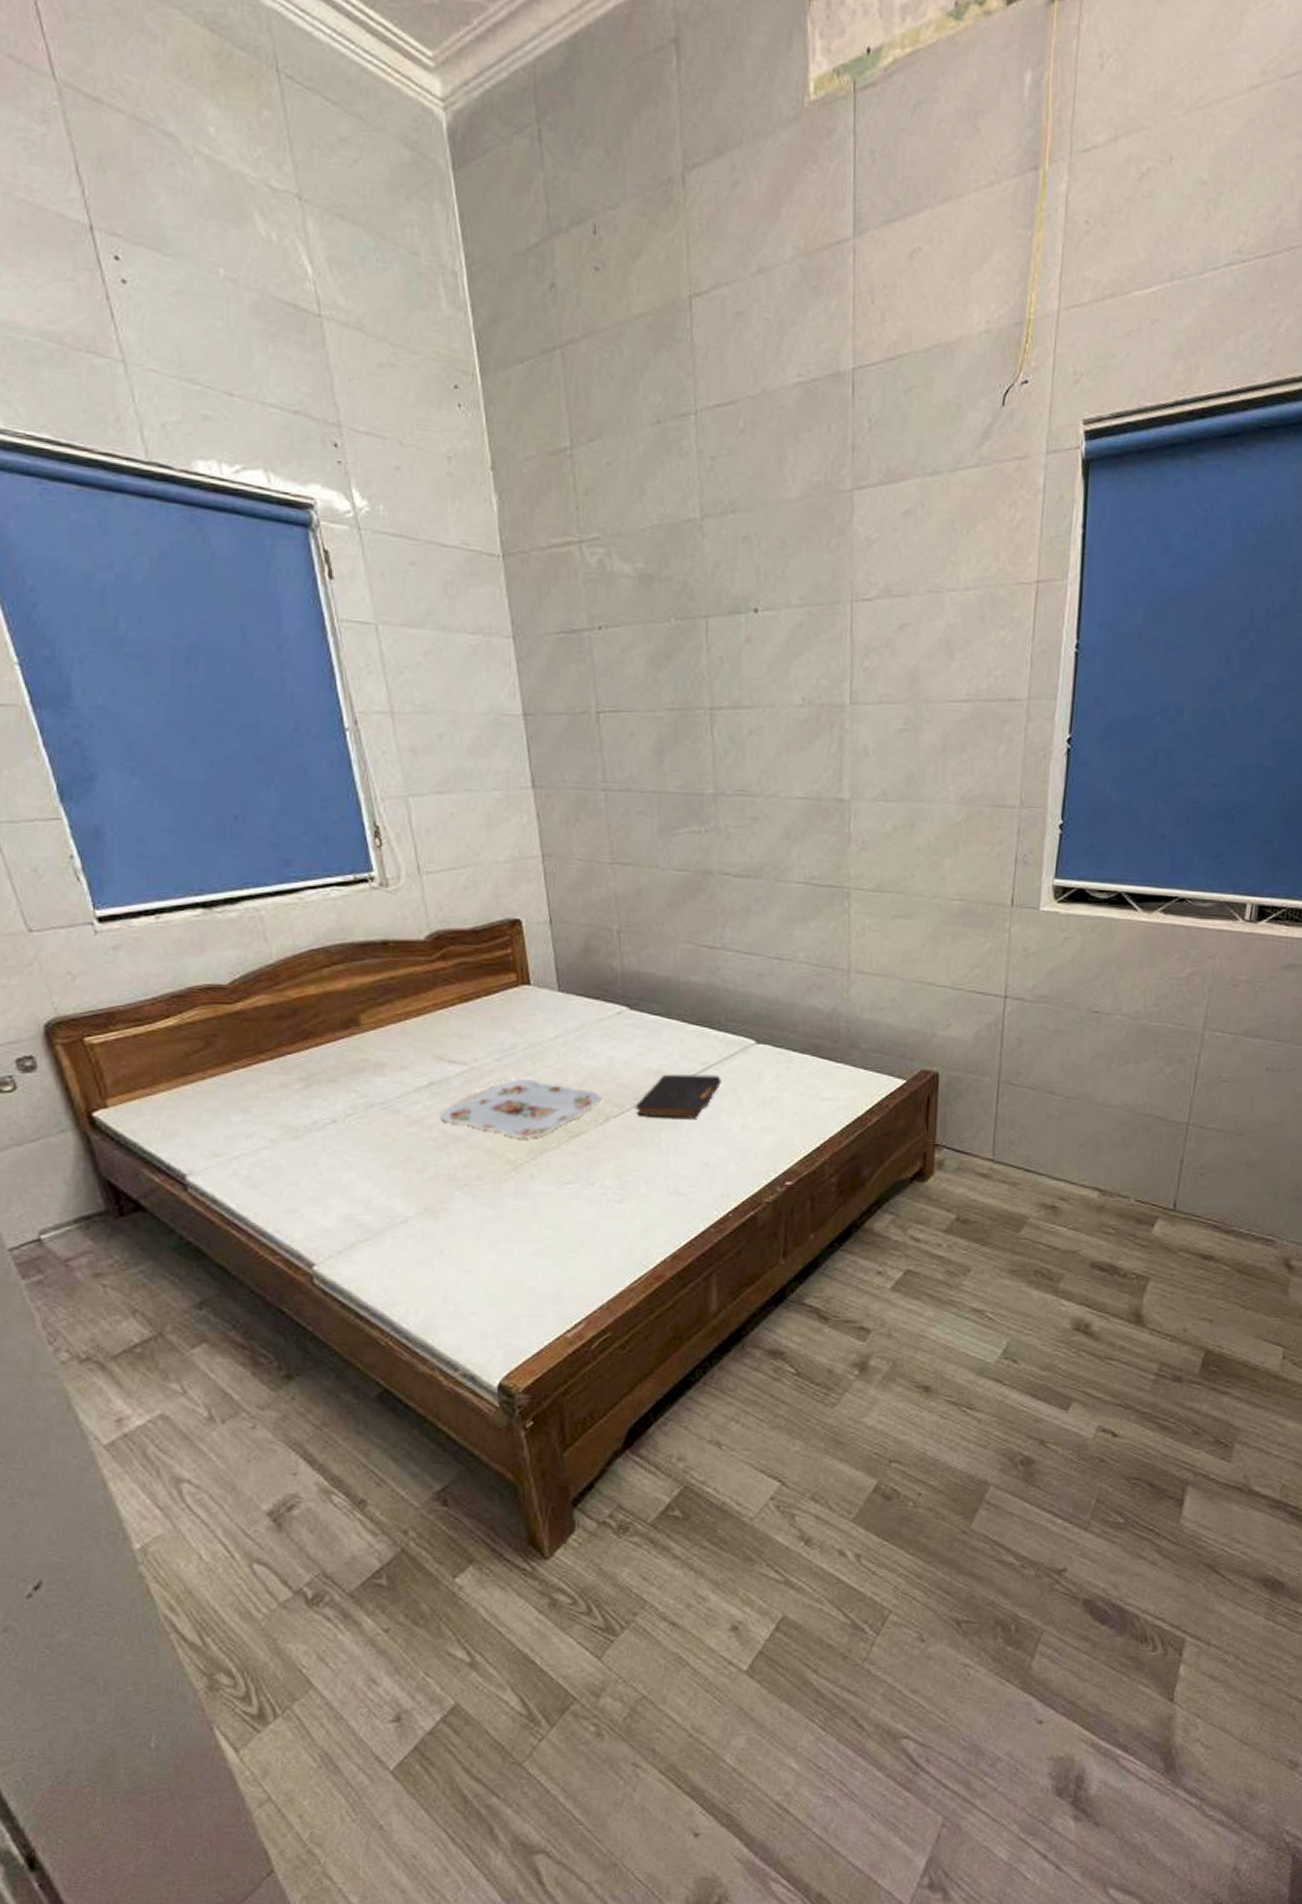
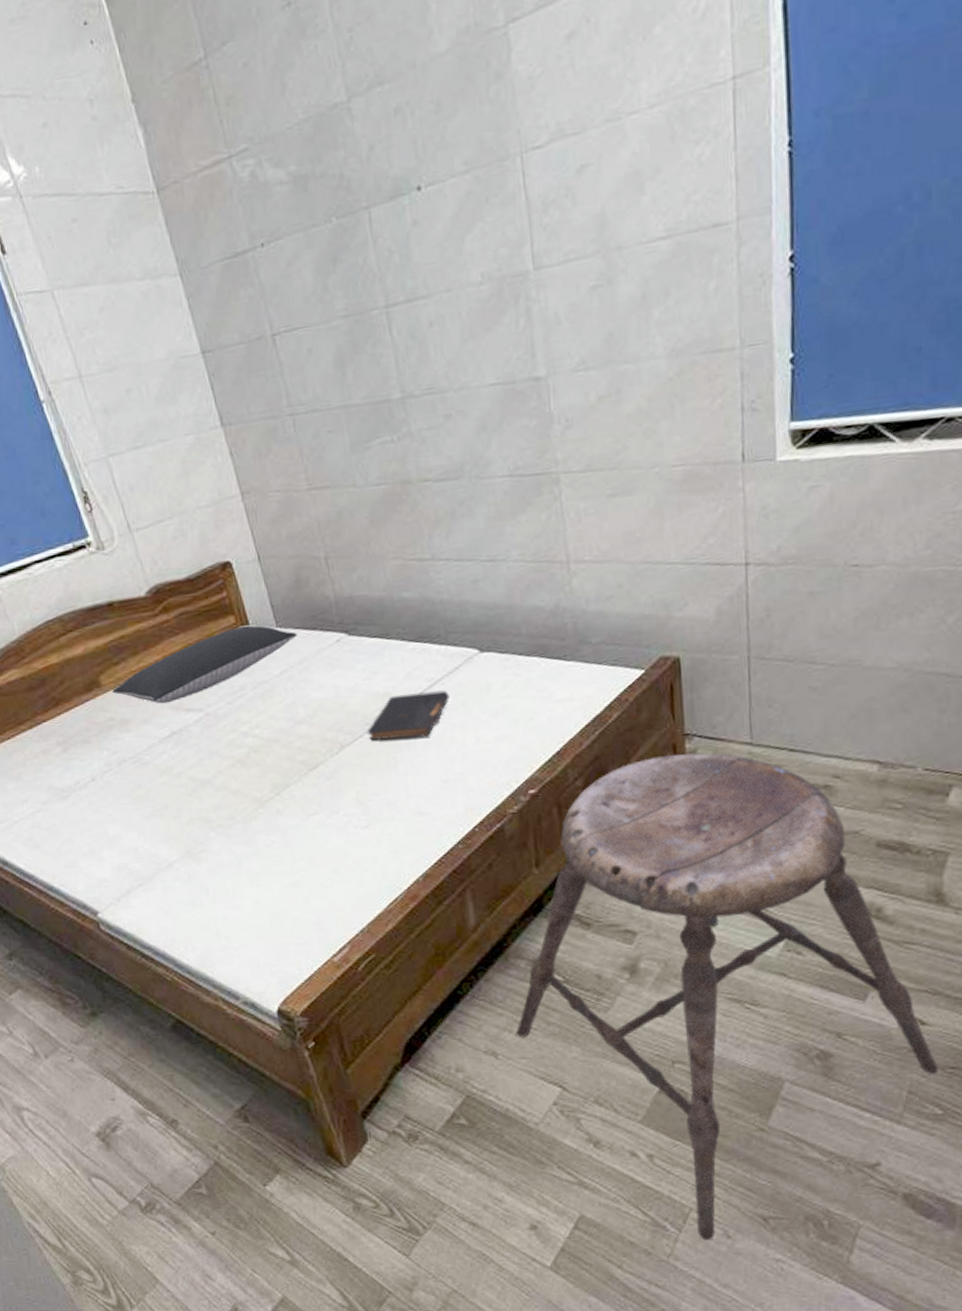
pillow: none [371,985,578,1052] -> present [112,625,297,704]
serving tray: present [440,1079,600,1138] -> none [186,717,333,776]
stool: none [743,1163,1125,1644] -> present [516,753,939,1241]

